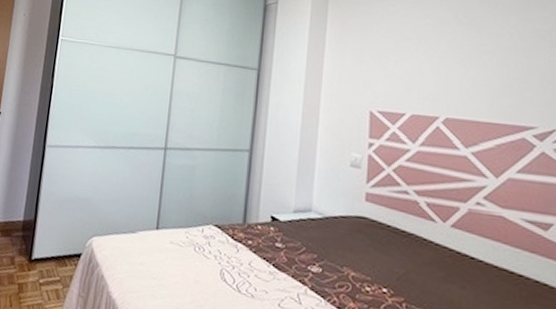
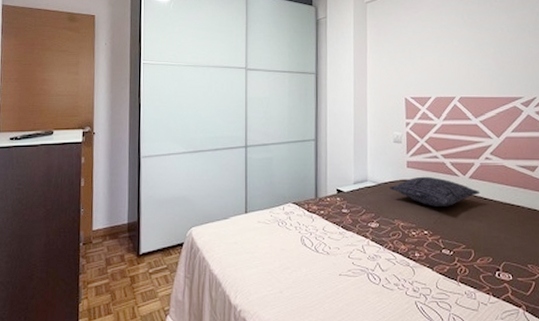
pillow: none [339,215,466,261] -> present [389,176,480,206]

